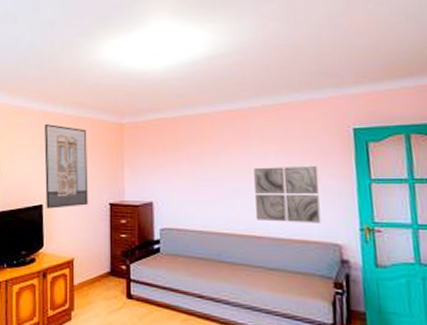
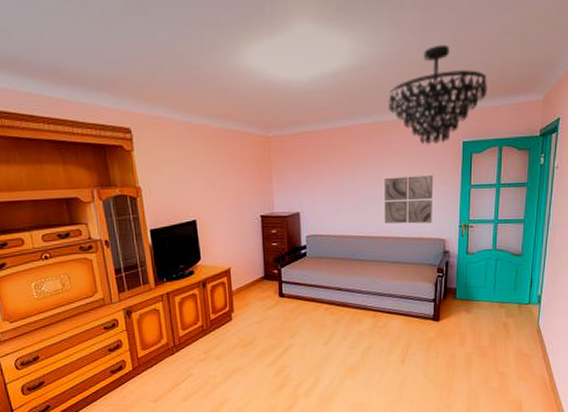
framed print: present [44,124,88,209] -> none [191,137,241,224]
chandelier: none [254,28,380,132] -> present [388,44,487,145]

